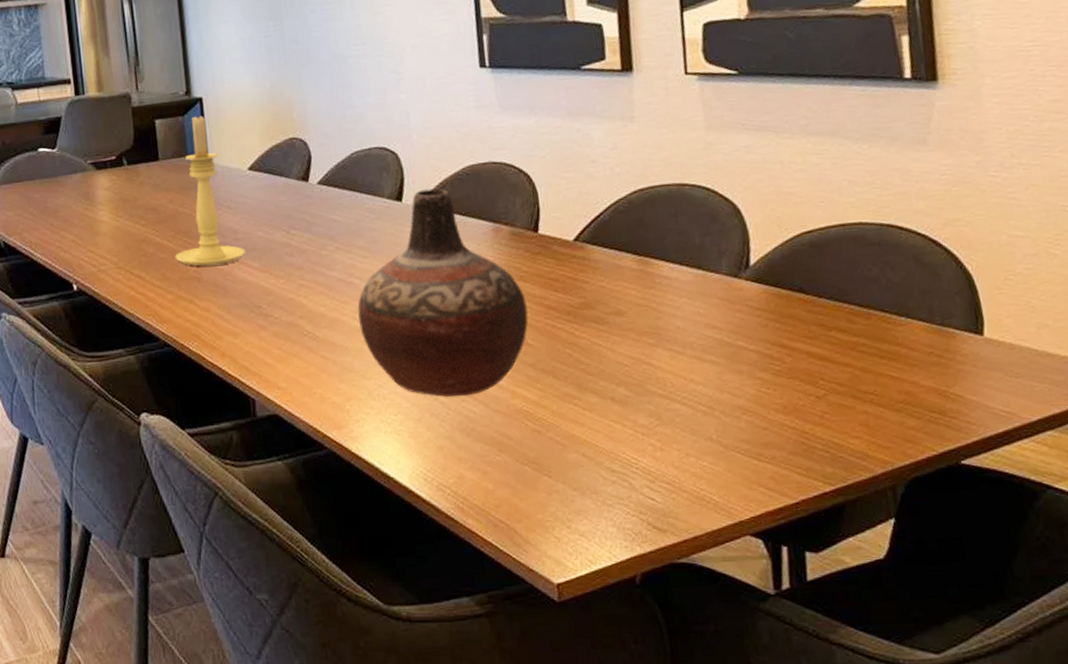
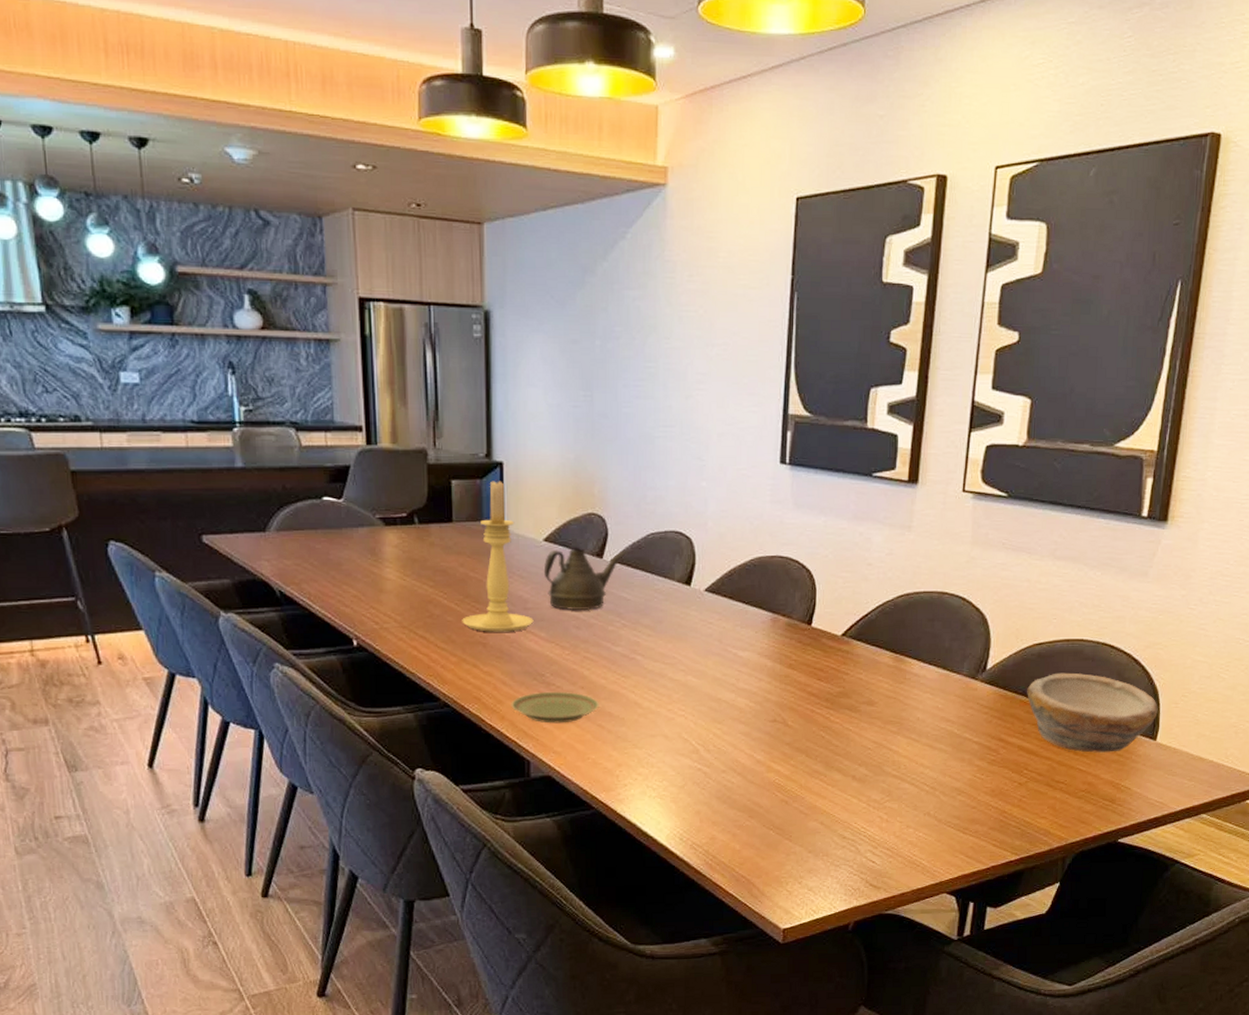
plate: none [230,322,321,358] -> present [511,691,599,724]
teapot: none [250,171,333,238] -> present [543,548,627,611]
vase: present [357,188,529,398] -> none [637,576,793,769]
bowl: none [804,262,978,356] -> present [1027,672,1158,753]

